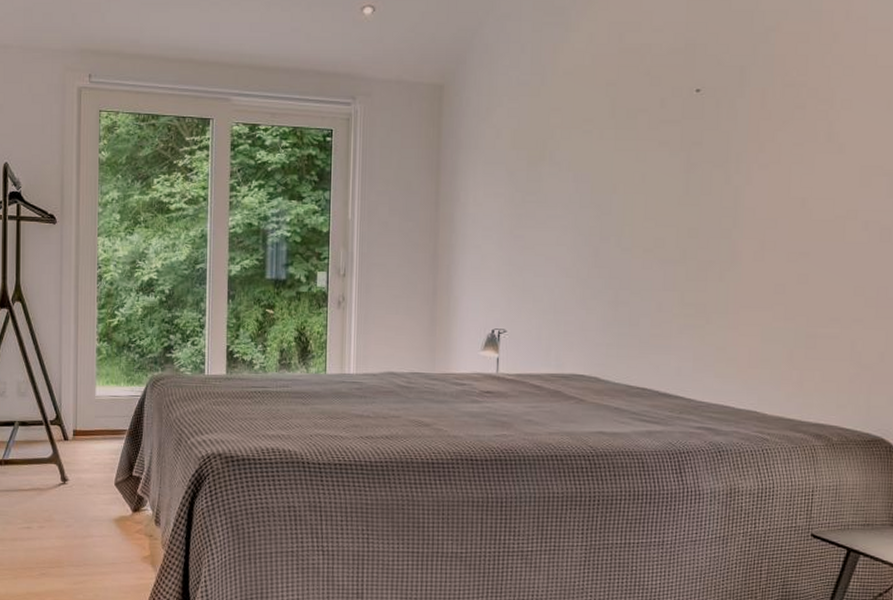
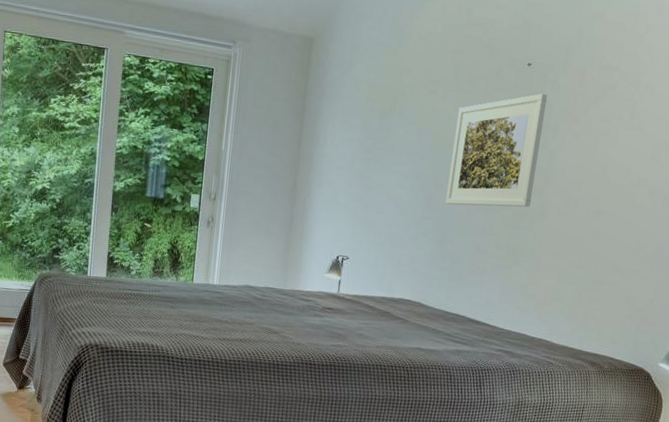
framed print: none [615,121,724,260] -> present [445,93,548,208]

